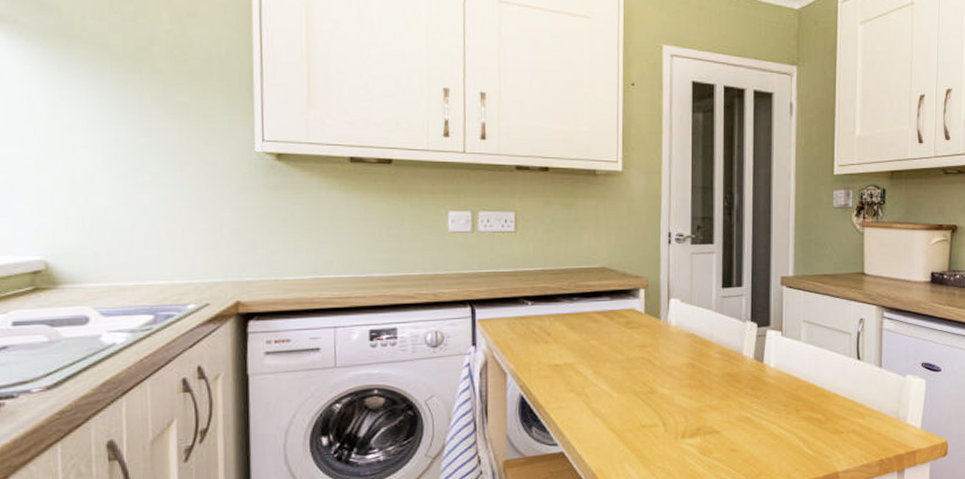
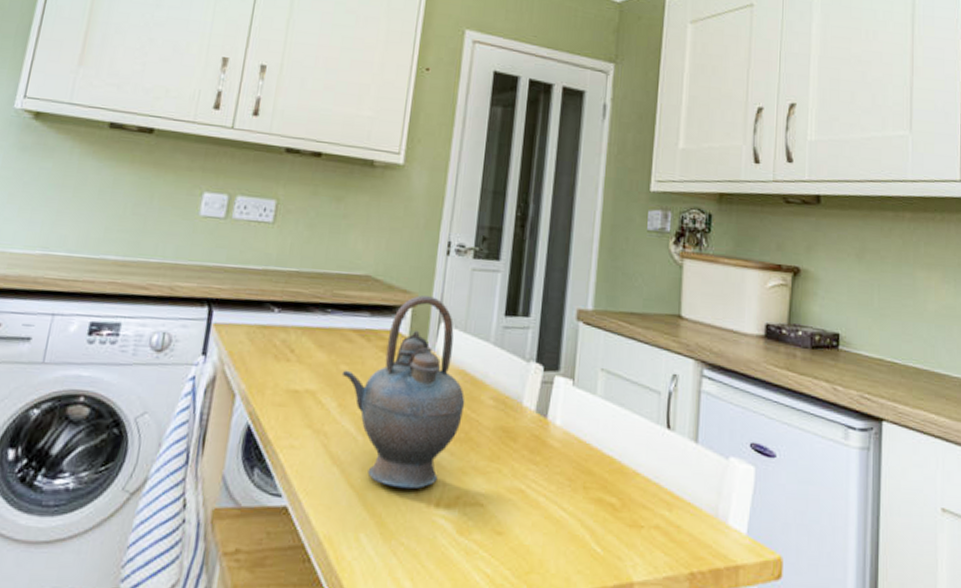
teapot: none [593,279,697,428] -> present [341,295,465,490]

